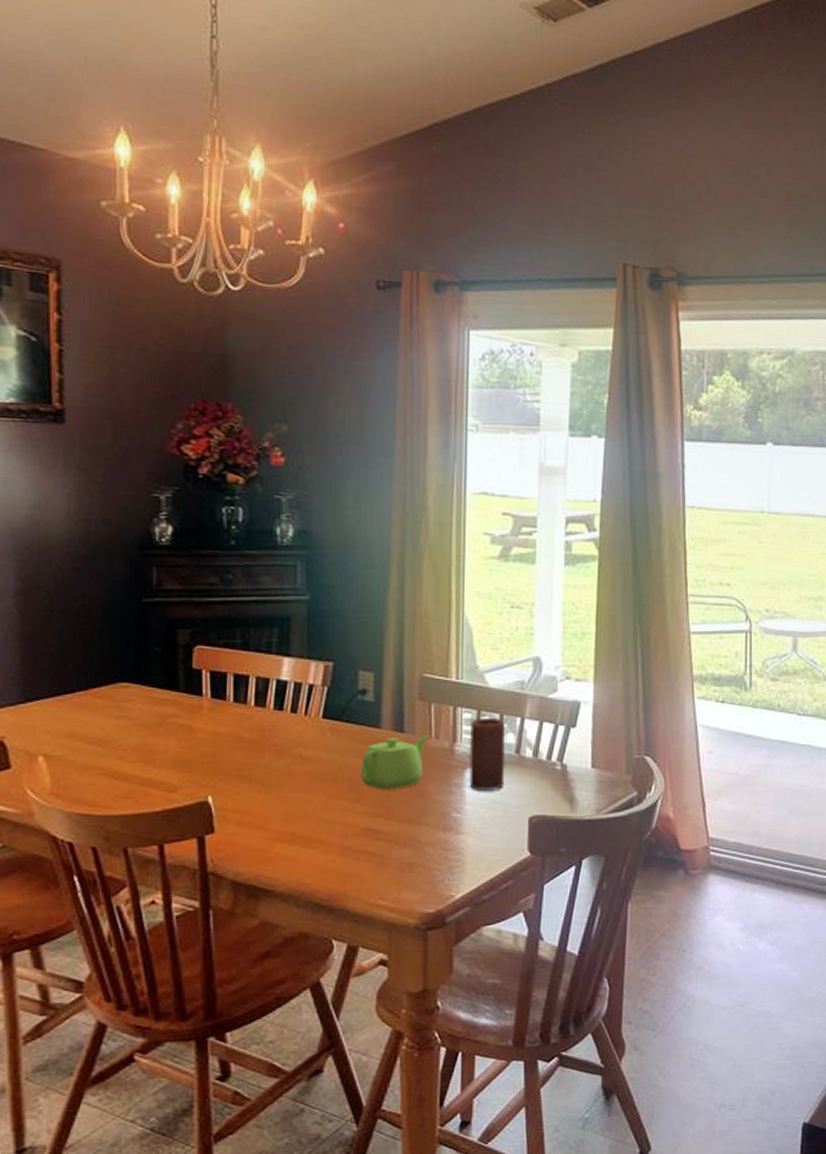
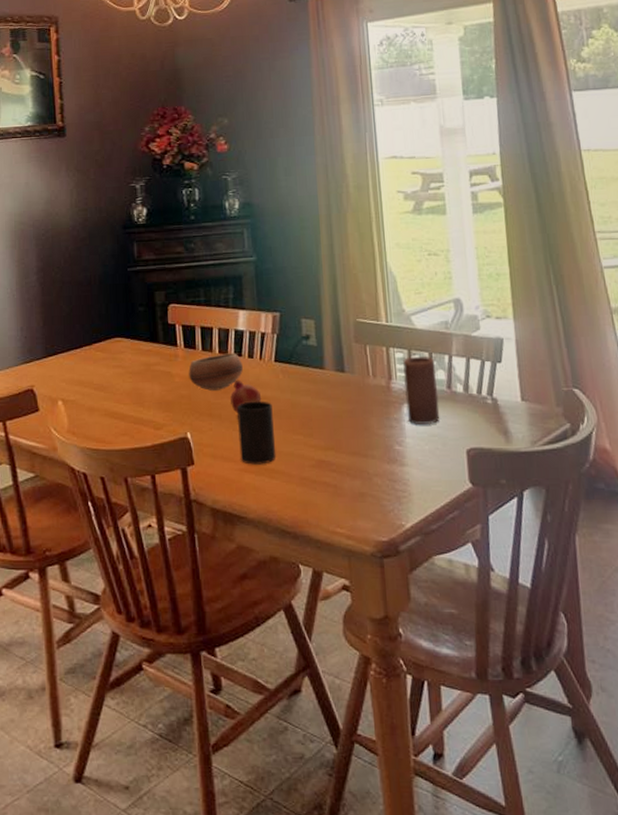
bowl: none [215,706,283,749] -> present [188,353,243,391]
fruit: none [265,737,304,775] -> present [230,379,262,413]
cup: none [272,762,316,833] -> present [237,401,277,465]
teapot: present [360,735,429,790] -> none [310,374,367,425]

